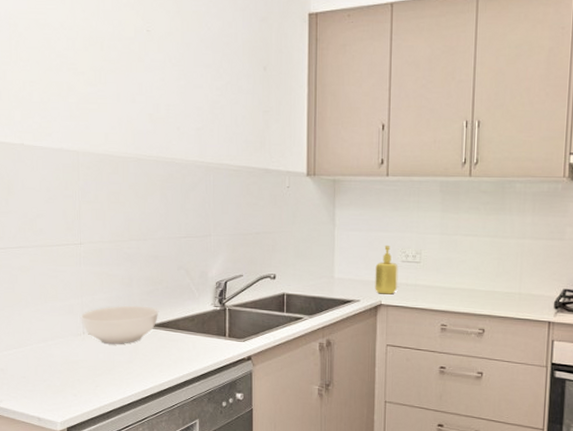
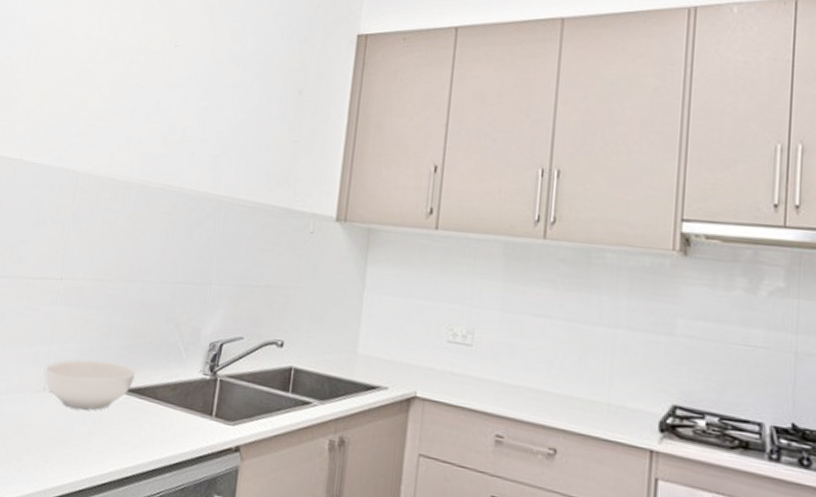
soap dispenser: present [375,245,399,295] -> none [409,317,443,385]

